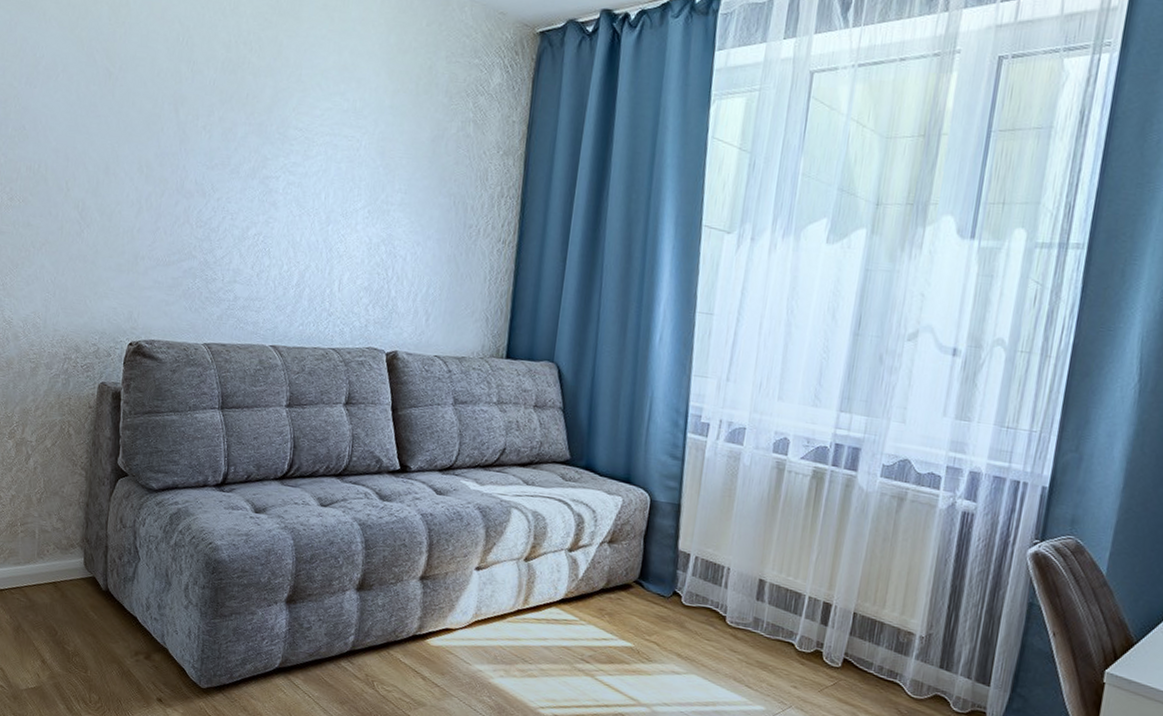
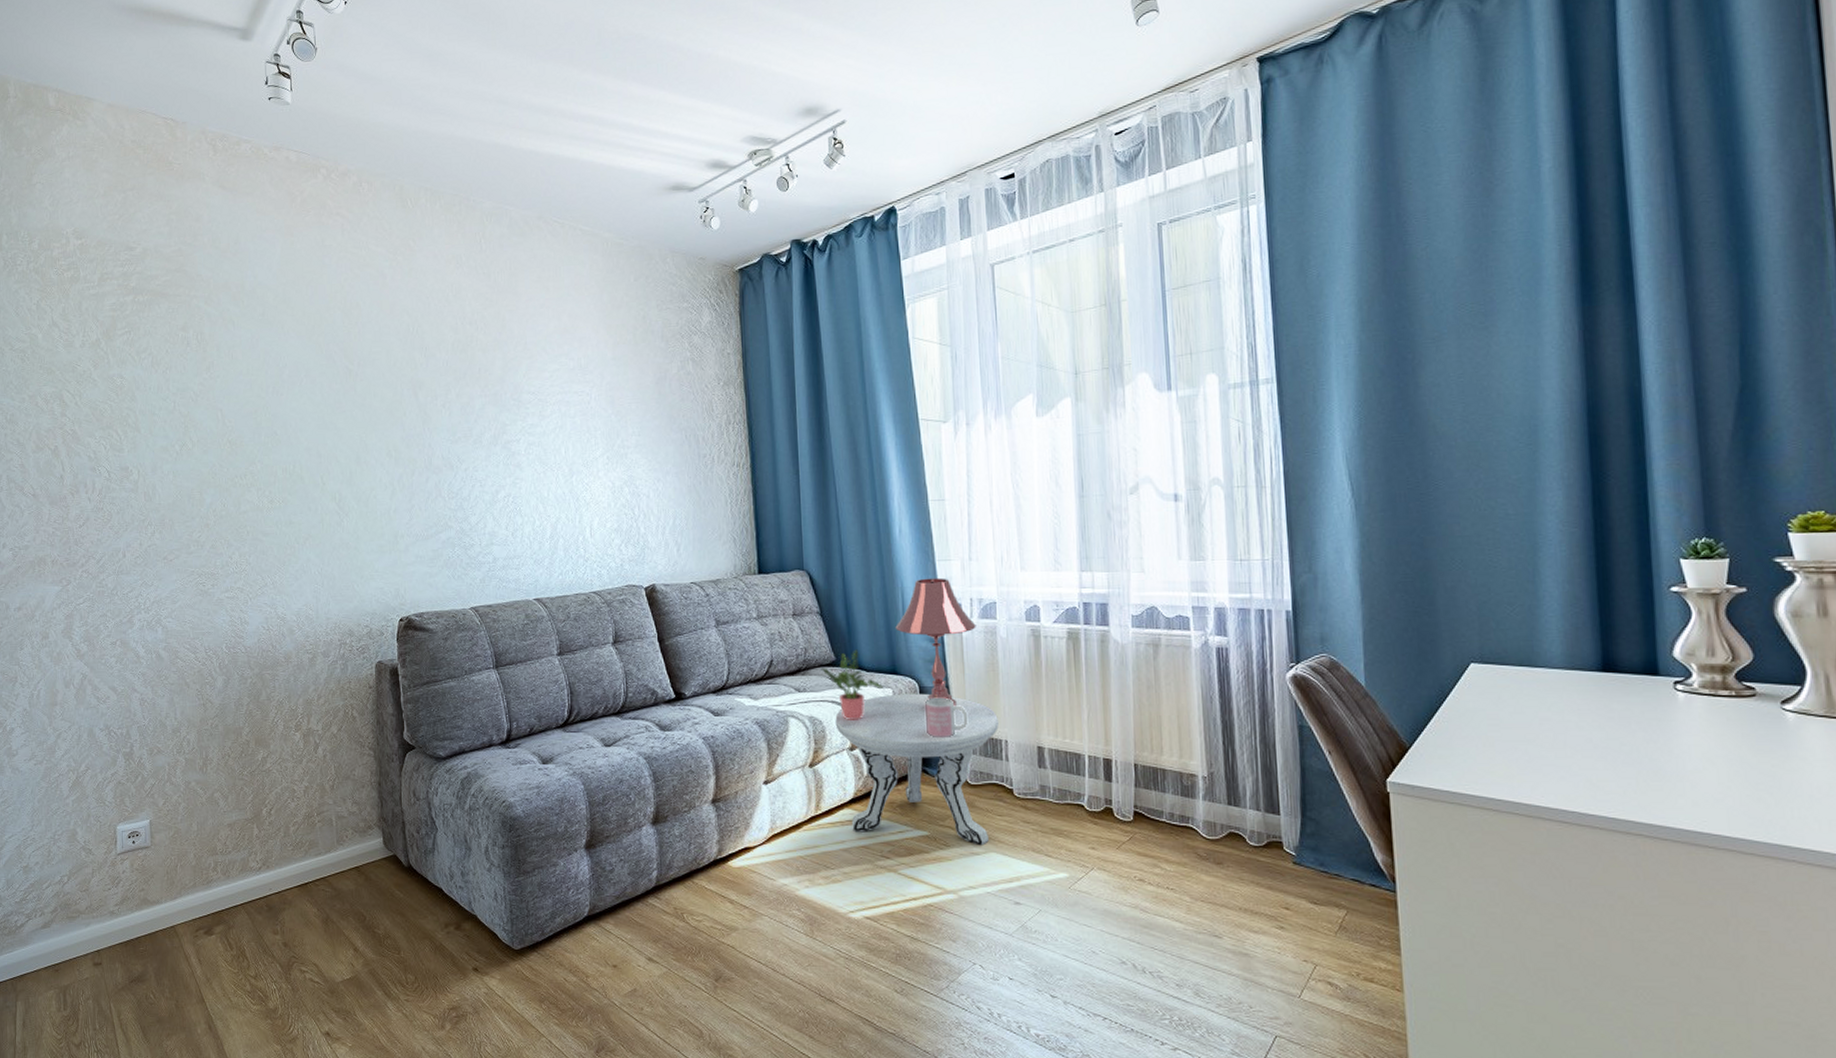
potted plant: none [554,452,614,523] -> present [822,649,883,720]
side table: none [556,502,725,666] -> present [835,693,999,846]
table lamp: none [637,391,721,526] -> present [895,577,976,708]
mug: none [649,513,695,556] -> present [925,697,968,739]

